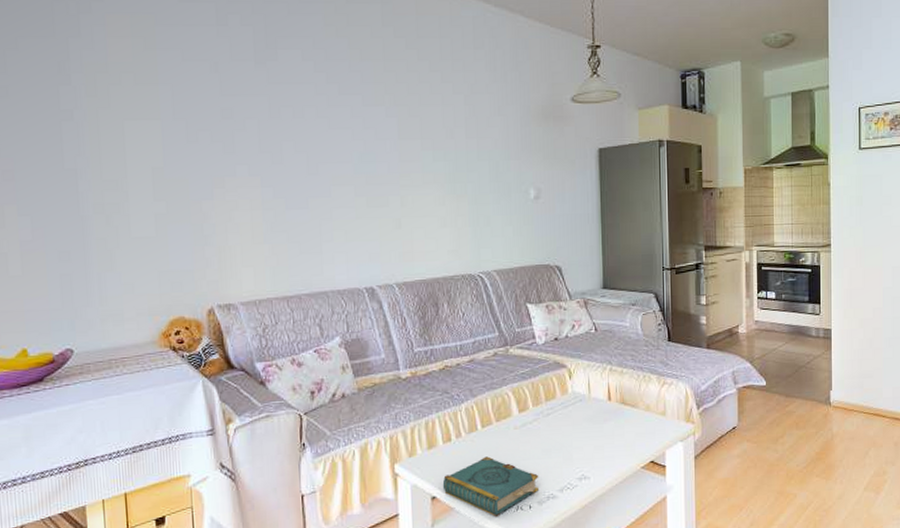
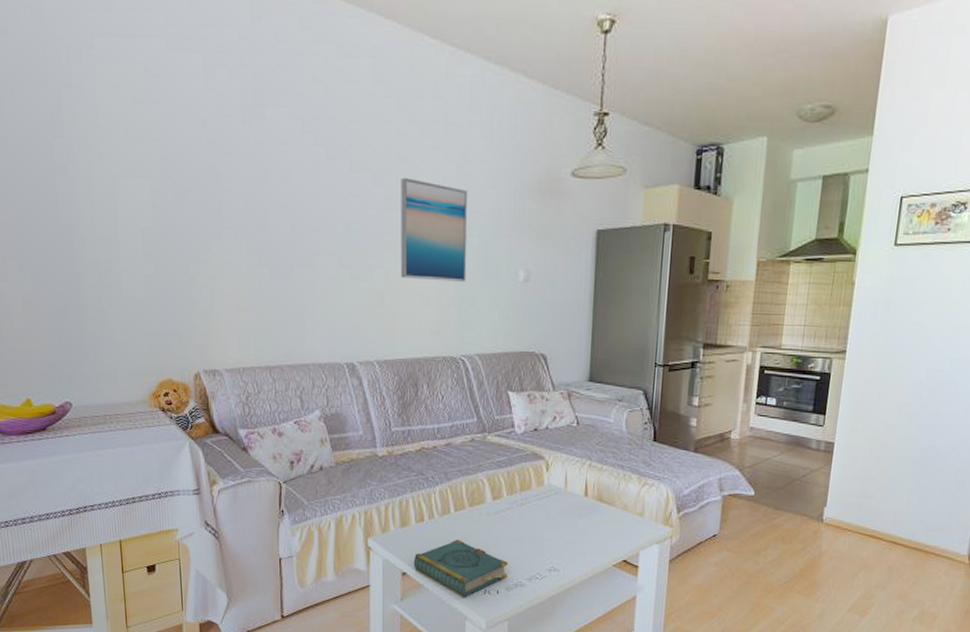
wall art: none [412,109,480,203] -> present [400,177,468,282]

